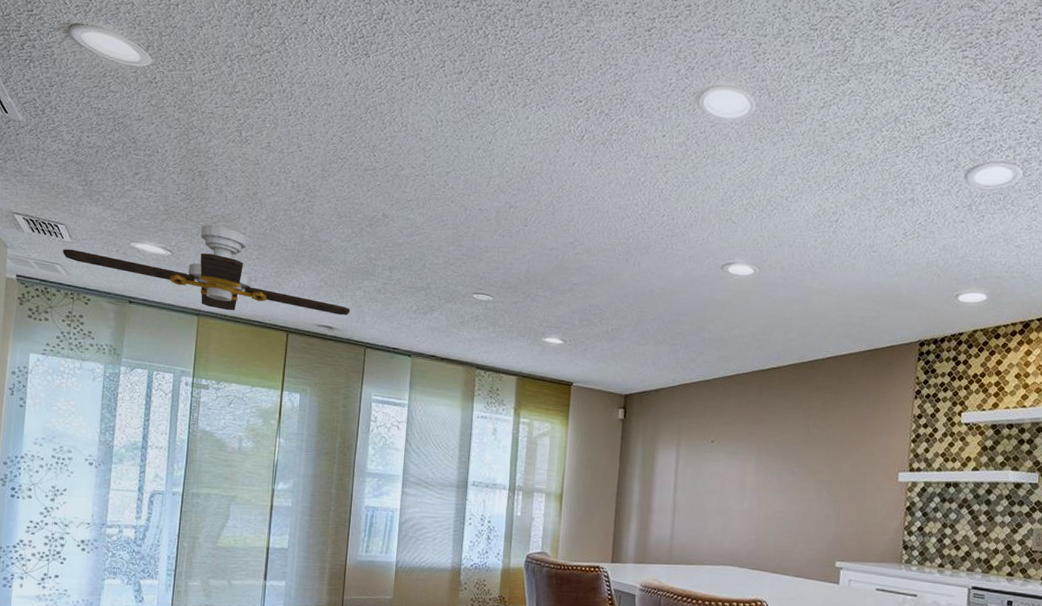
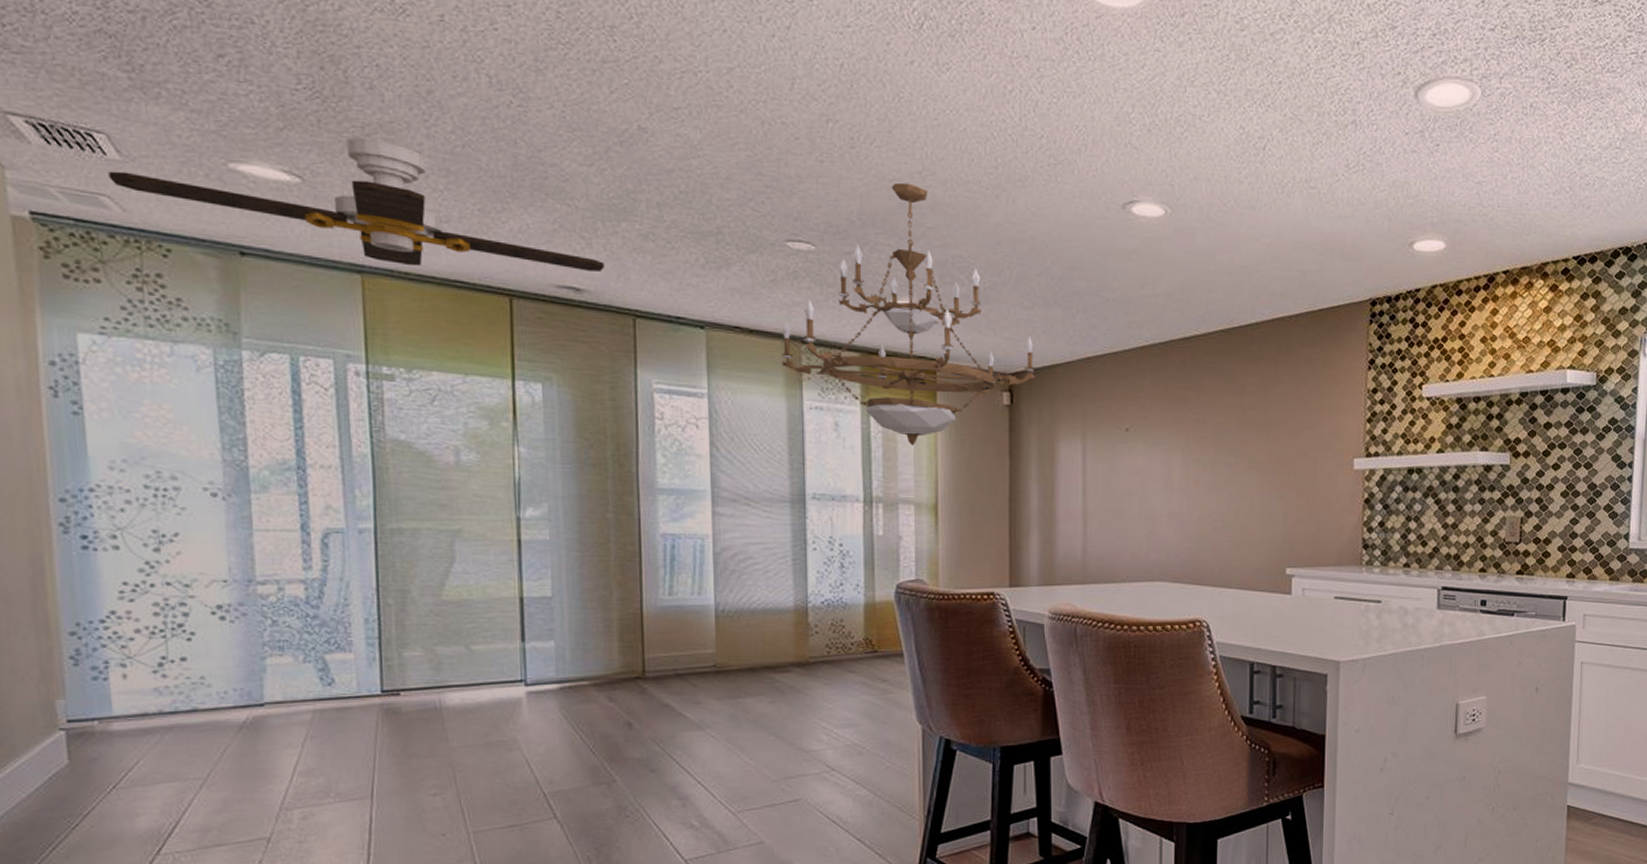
chandelier: none [461,251,645,448] -> present [781,182,1035,446]

